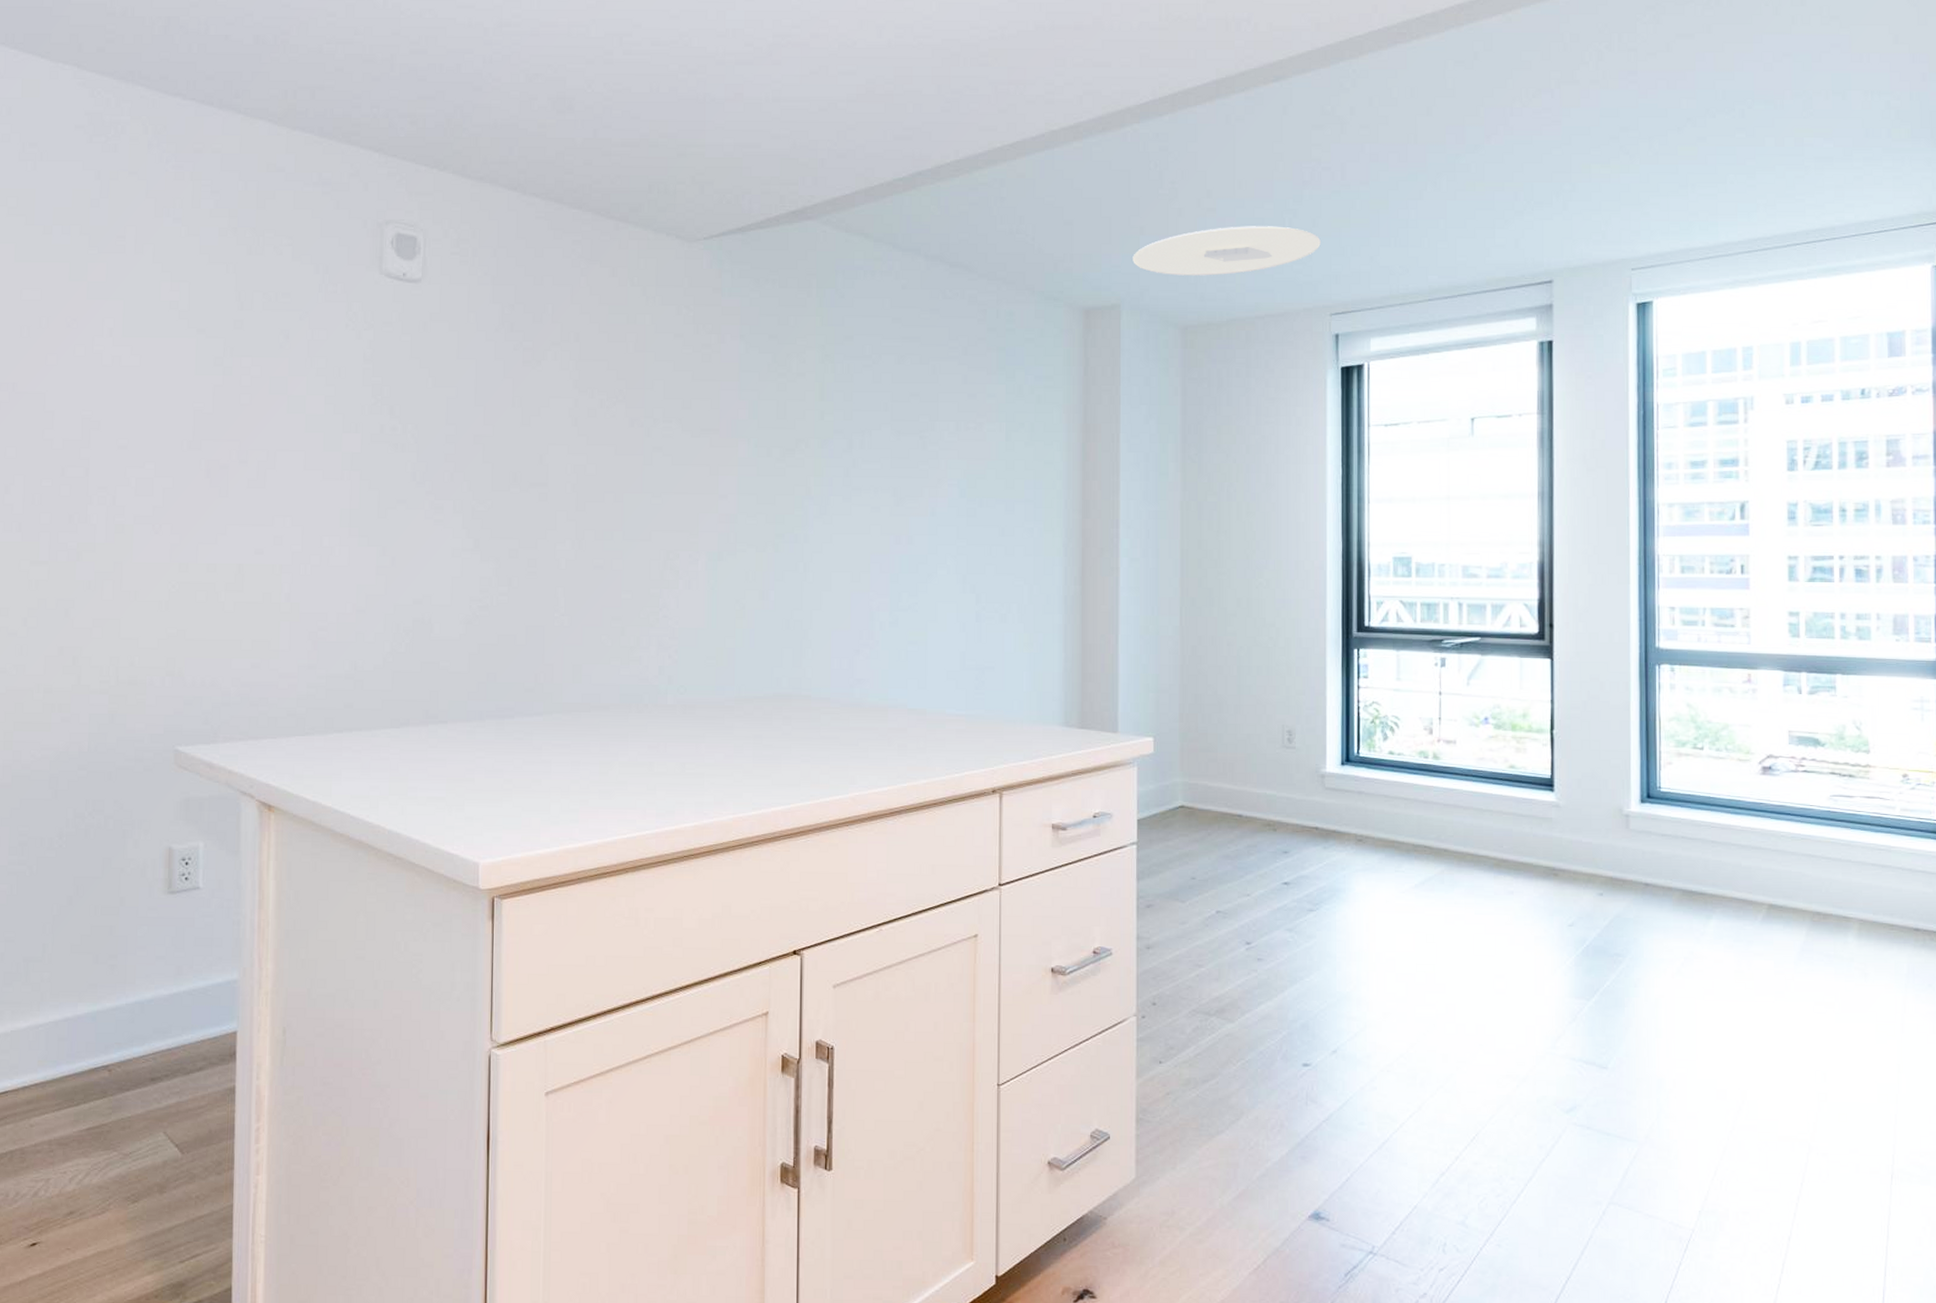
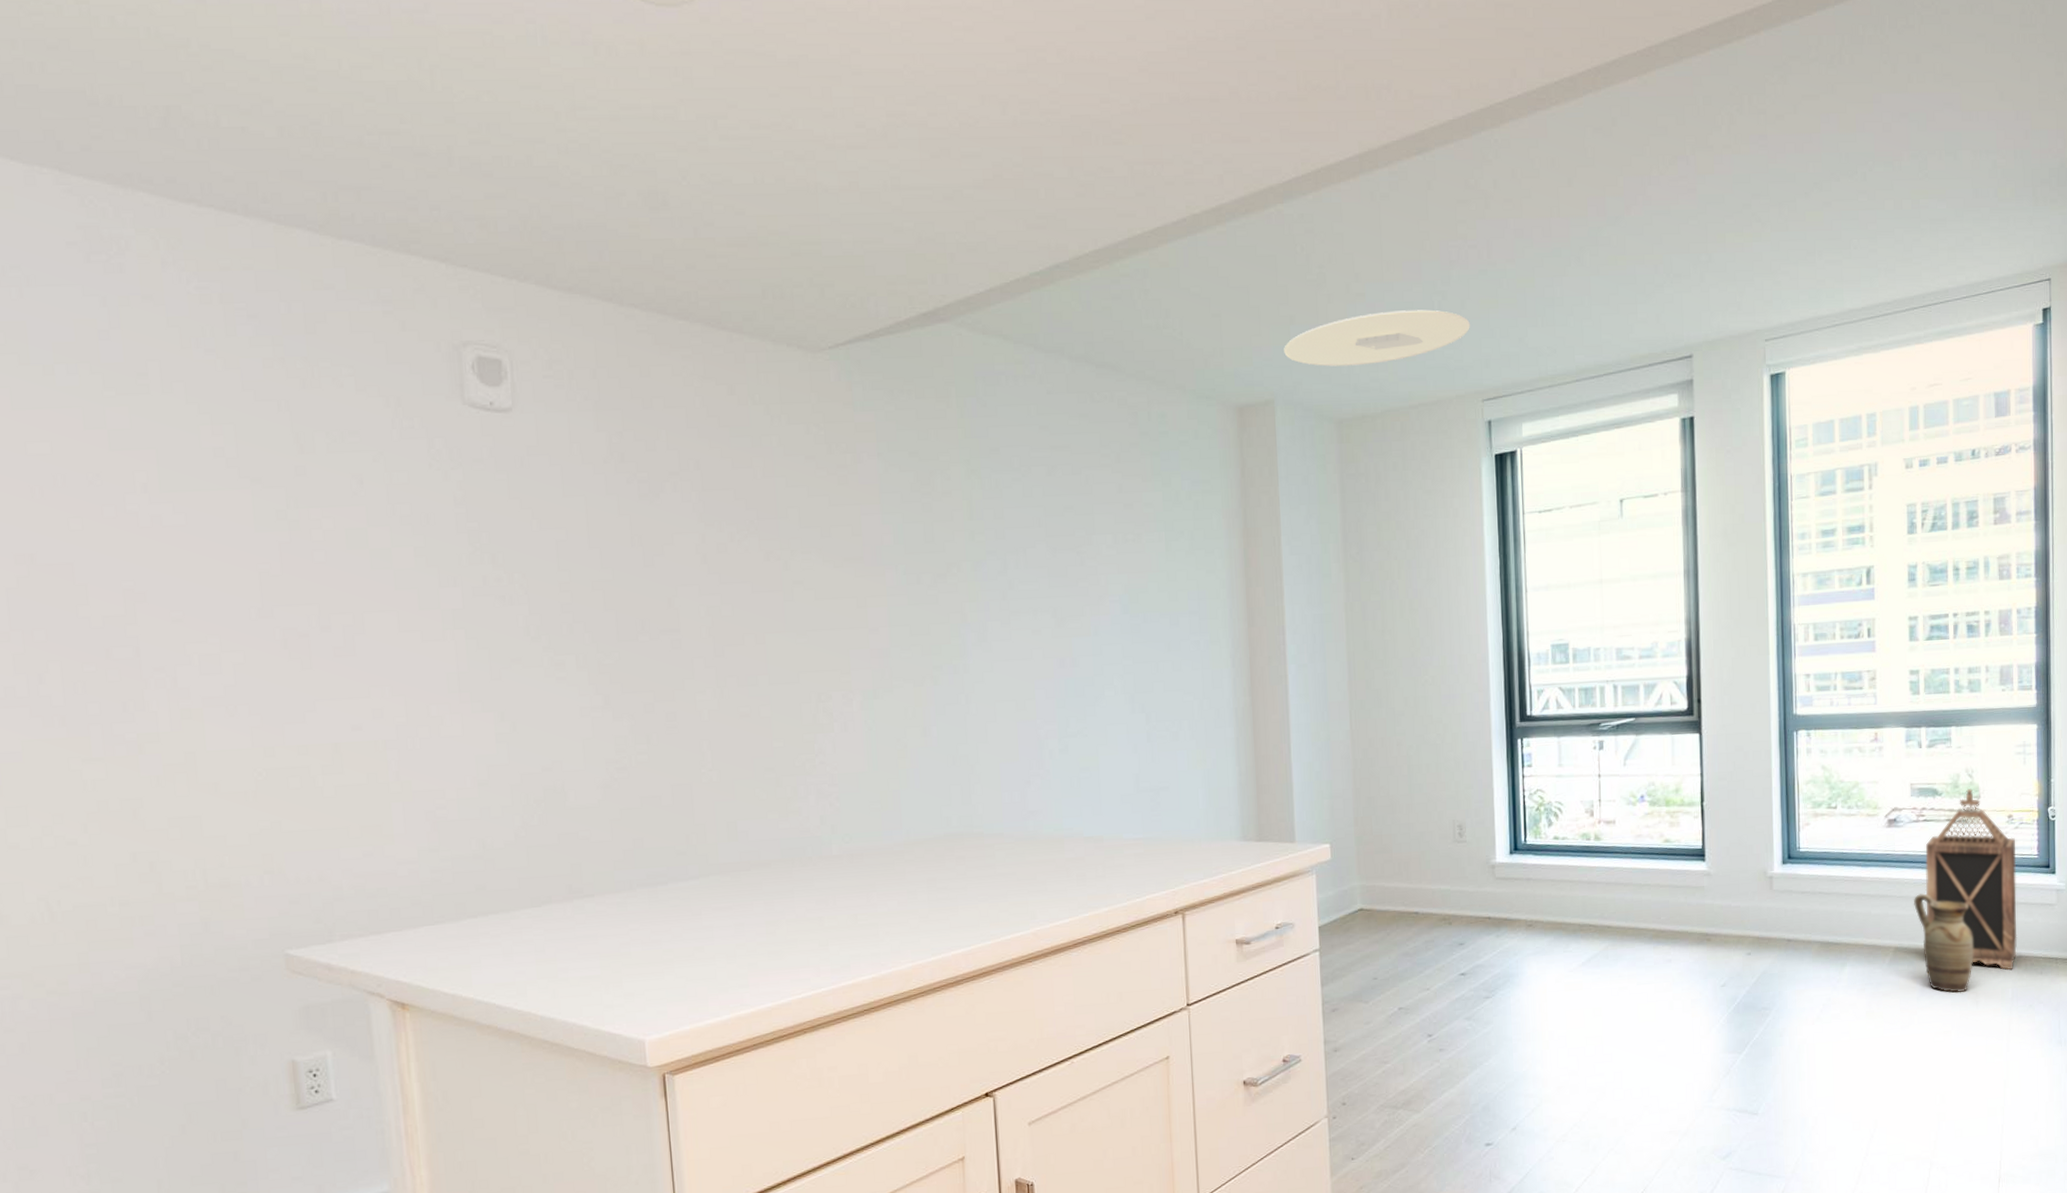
ceramic jug: none [1791,849,1862,962] -> present [1914,893,1974,993]
lantern: none [1805,742,1914,944] -> present [1925,789,2018,970]

